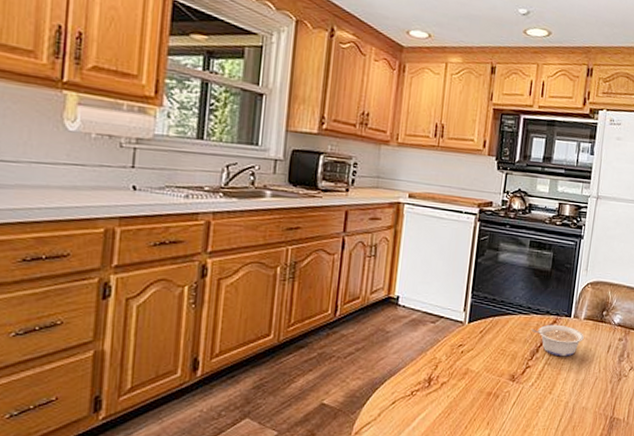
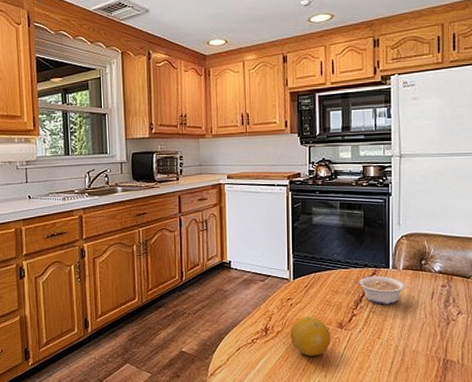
fruit: none [456,366,501,412] -> present [290,316,331,356]

